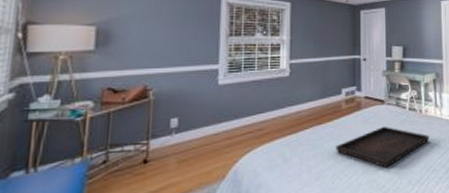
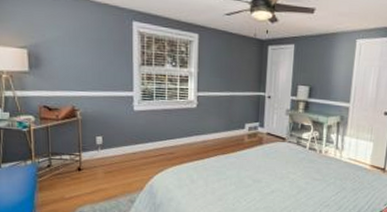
serving tray: present [336,126,430,168] -> none [237,161,327,198]

